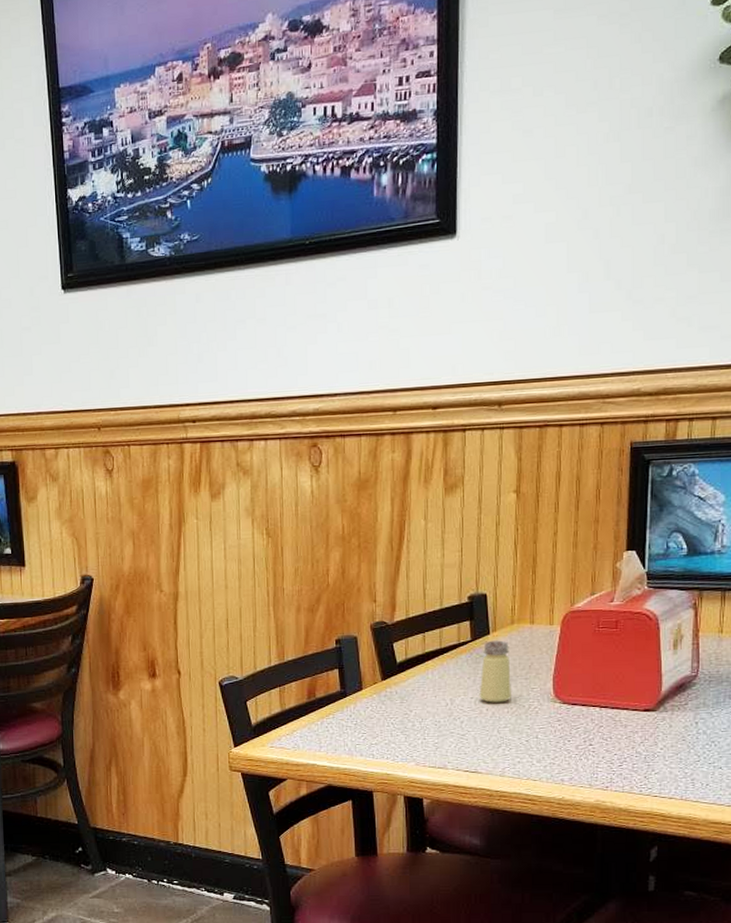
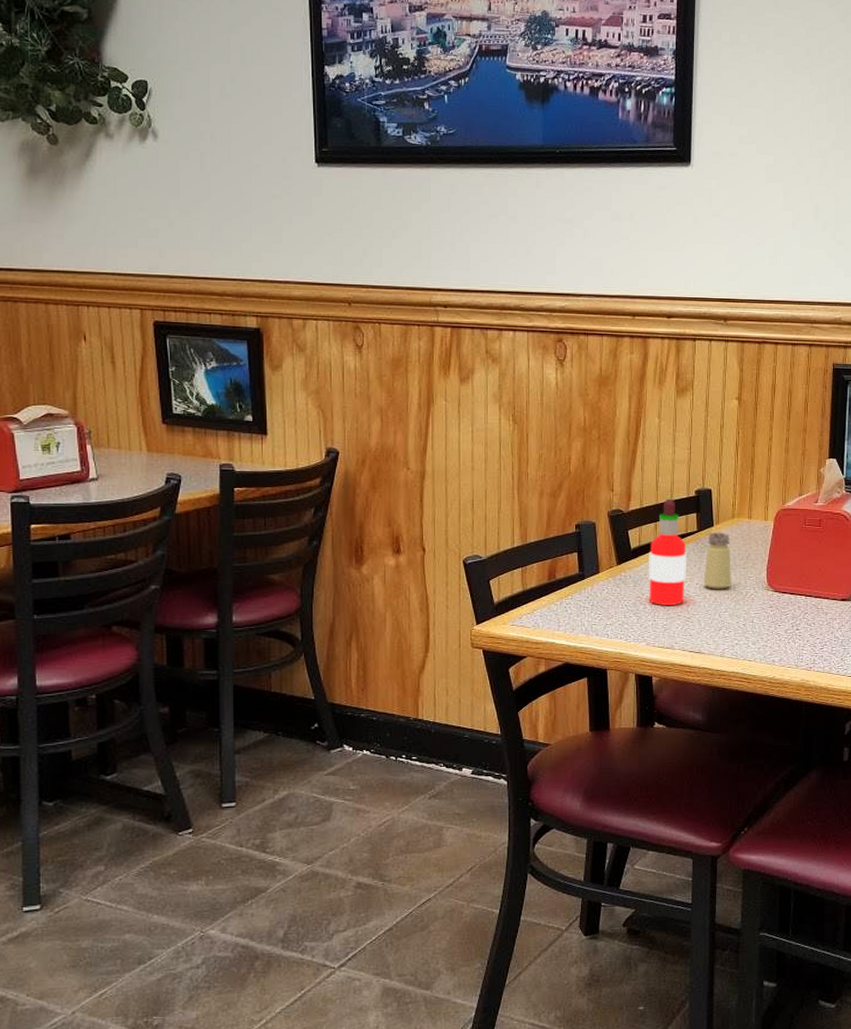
hot sauce: none [417,606,460,722] -> present [649,498,687,605]

